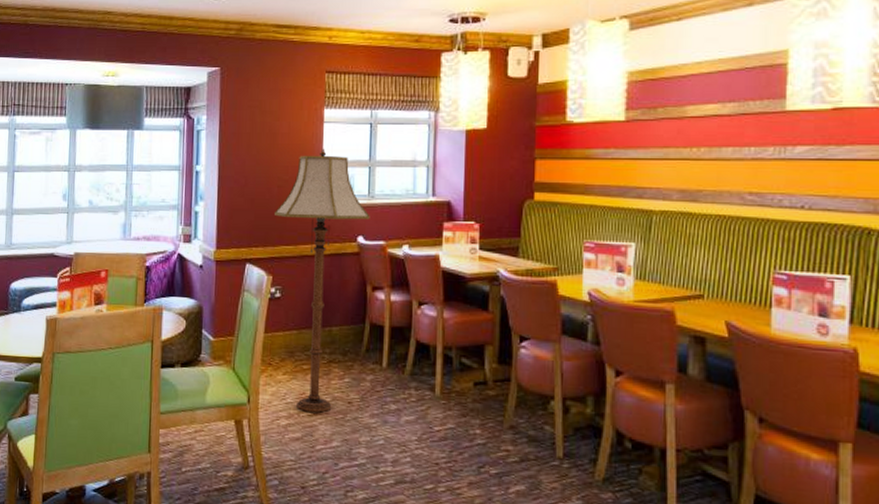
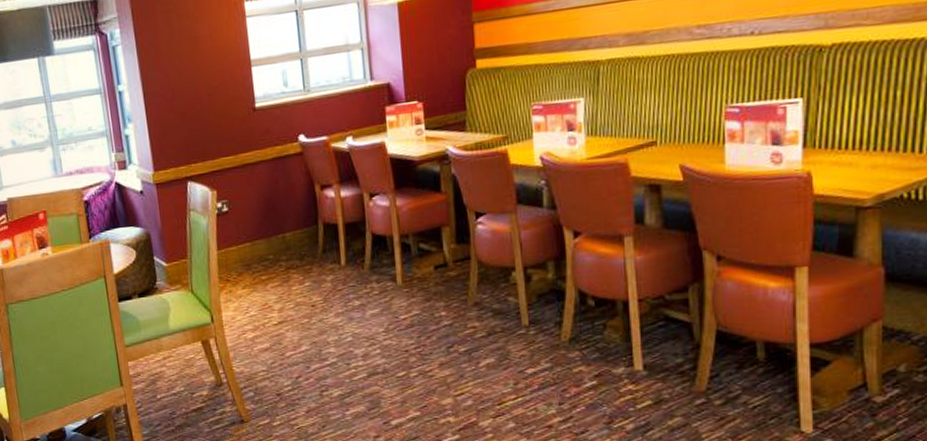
floor lamp: present [275,148,370,413] -> none [209,45,309,322]

